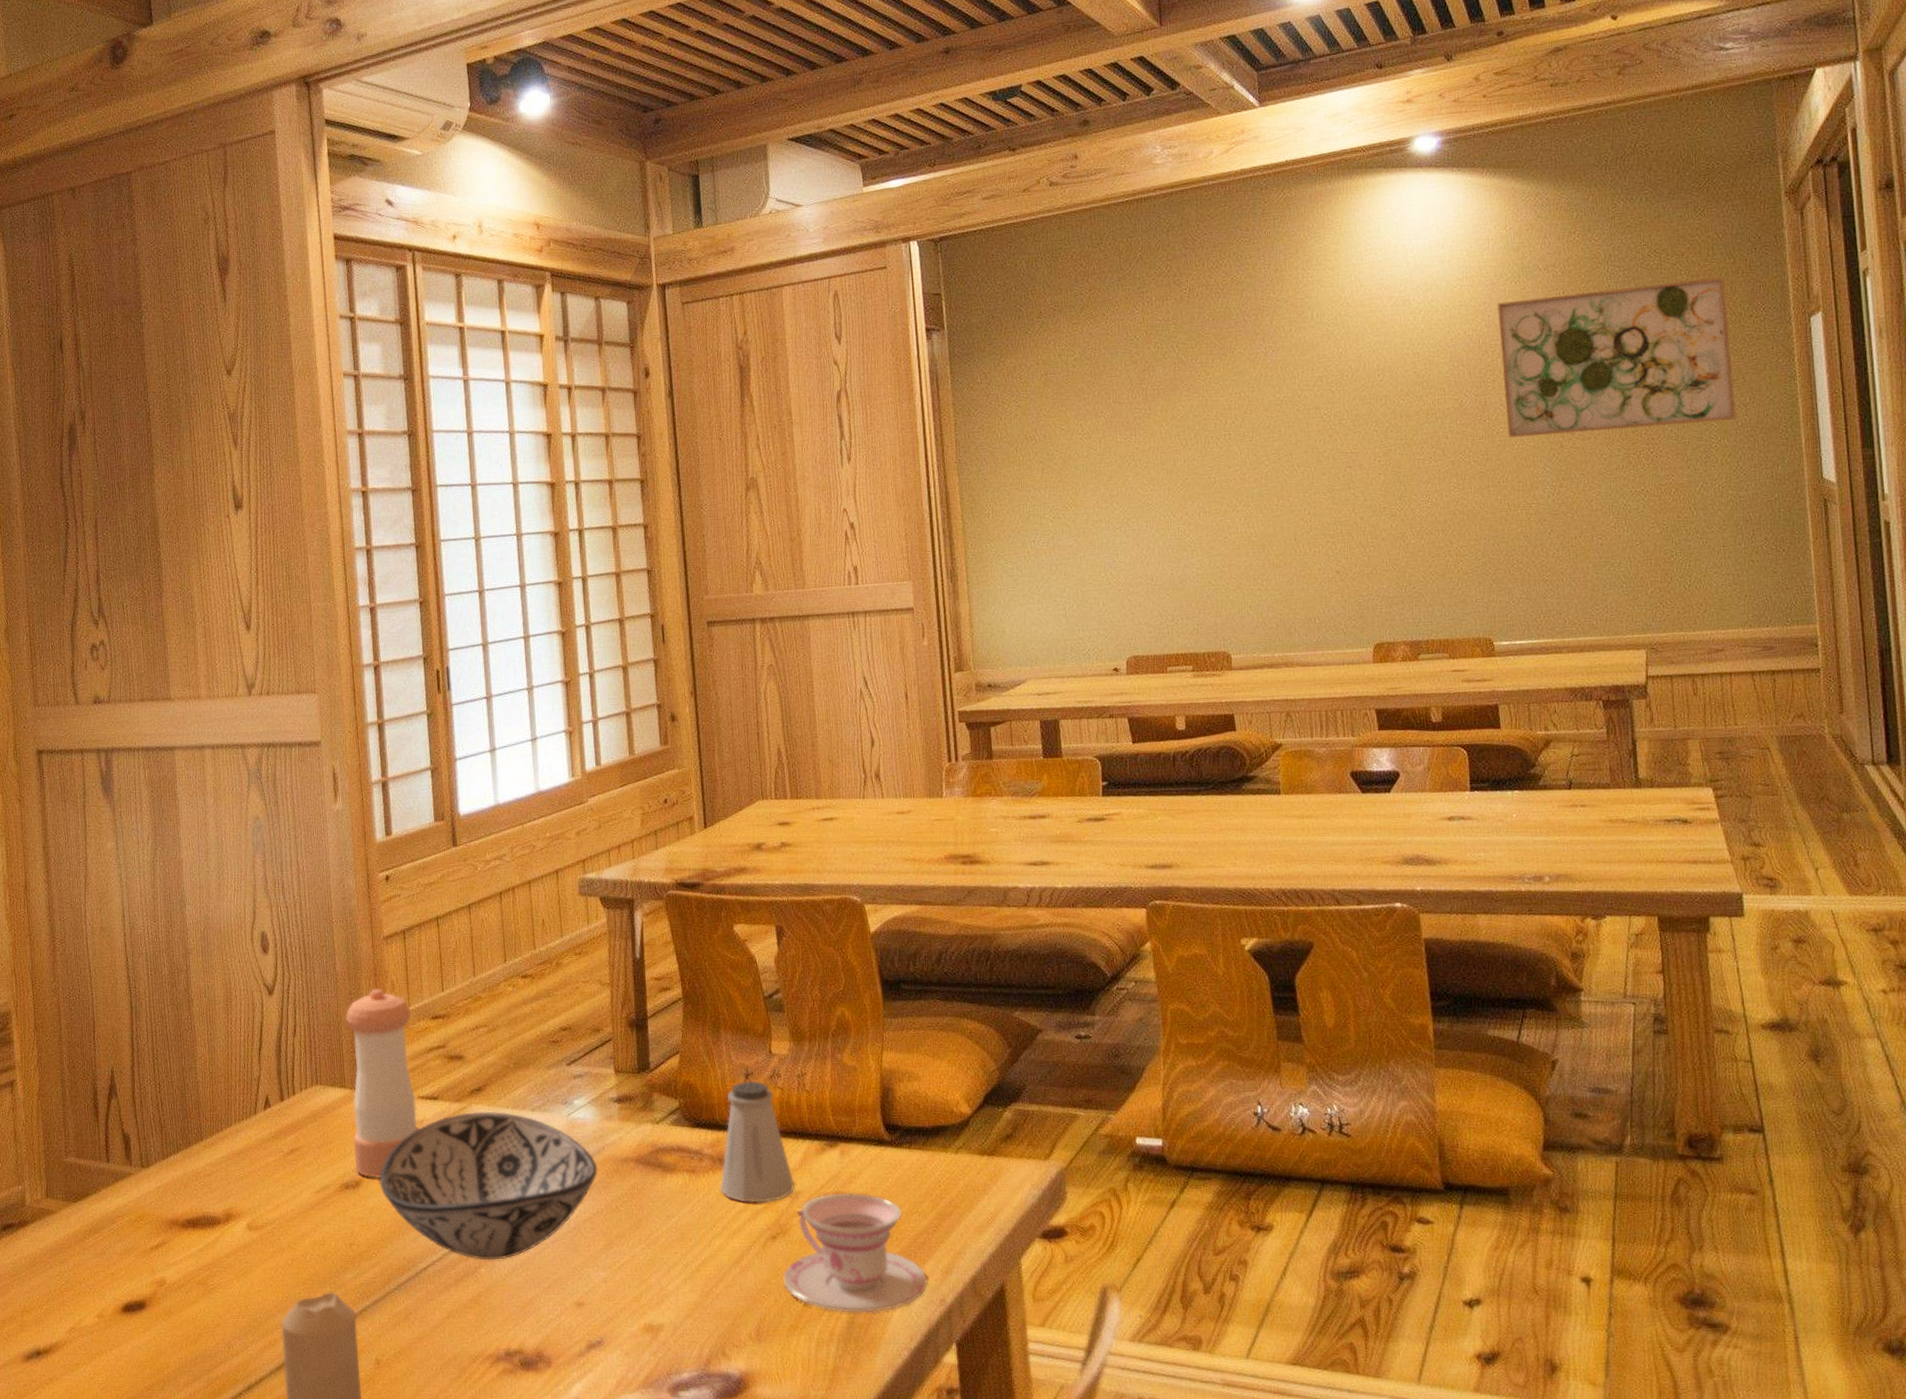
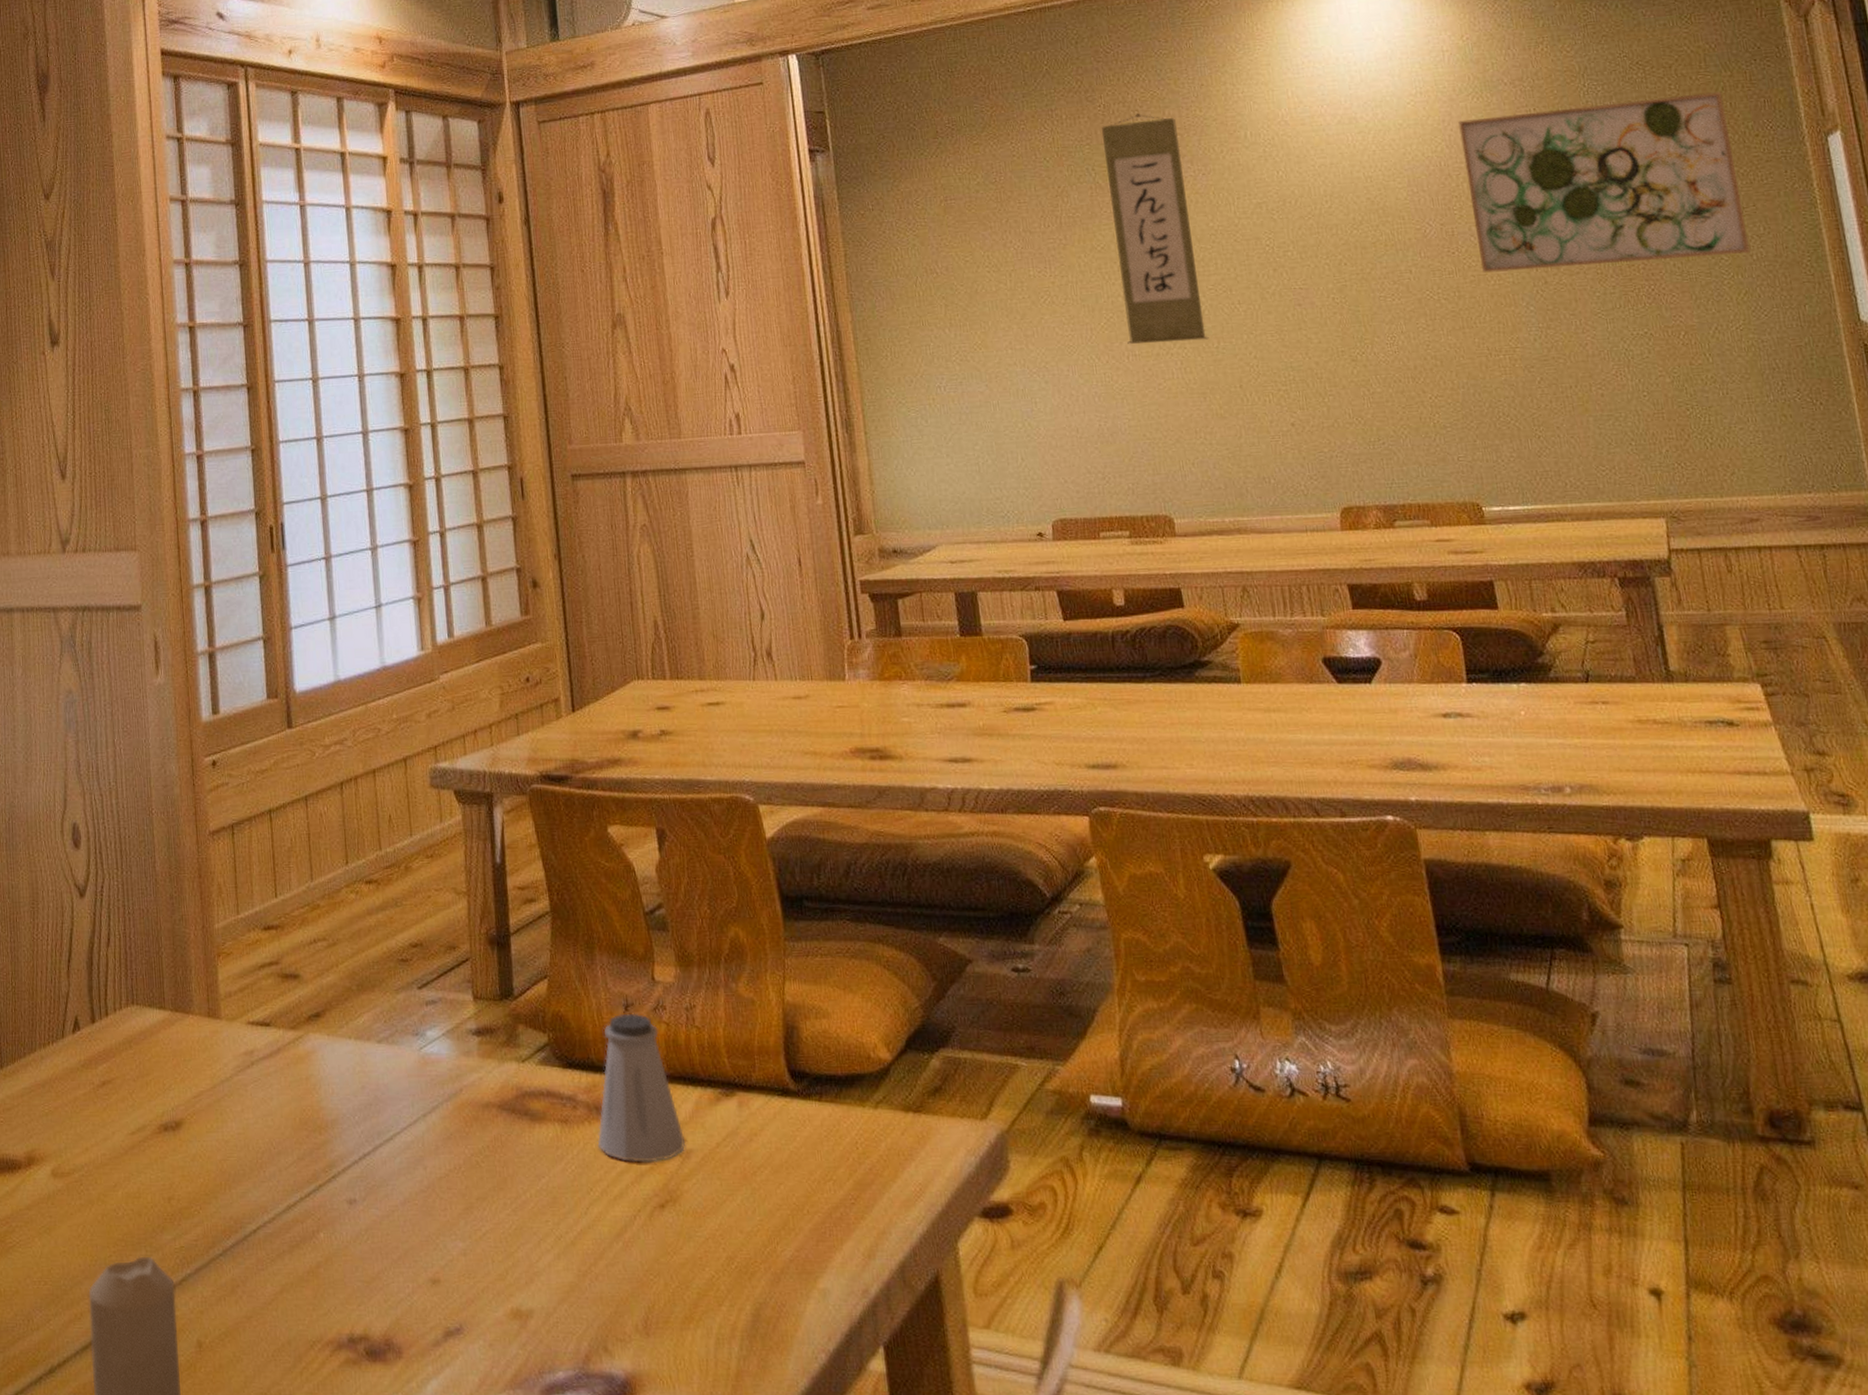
pepper shaker: present [345,988,420,1179] -> none [165,892,249,1120]
decorative bowl: present [379,1111,598,1261] -> none [203,1042,455,1223]
teacup: present [783,1193,928,1313] -> none [674,1153,847,1303]
wall scroll: none [1186,296,1270,502] -> present [1102,113,1209,344]

